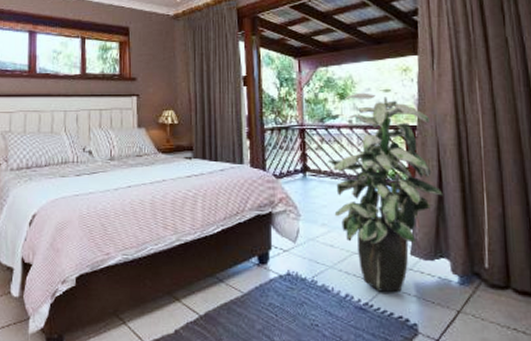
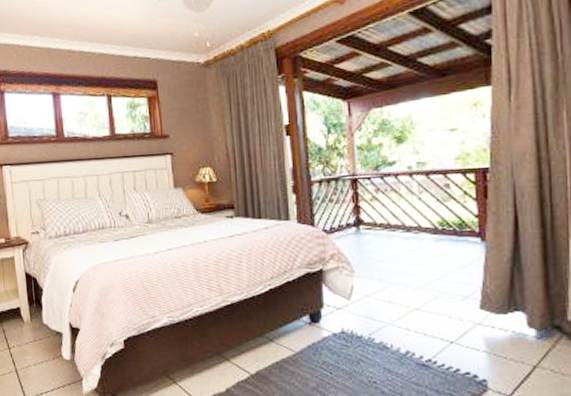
indoor plant: present [327,92,443,292] -> none [383,134,519,348]

